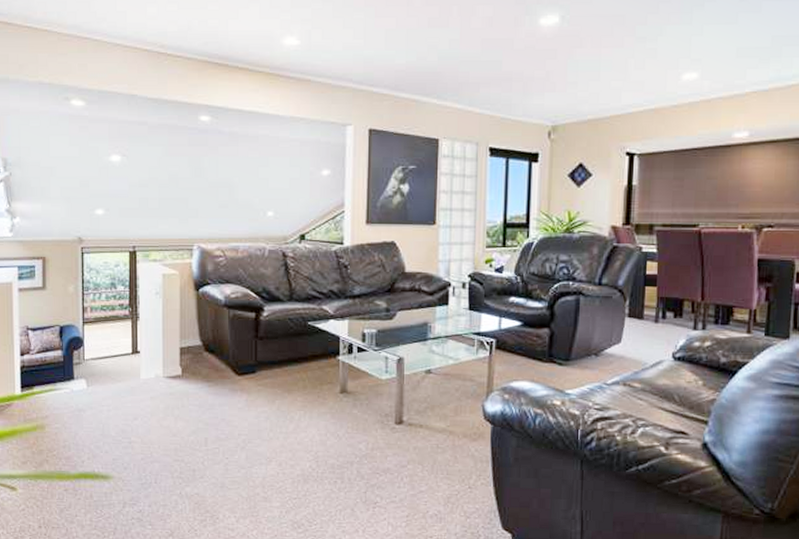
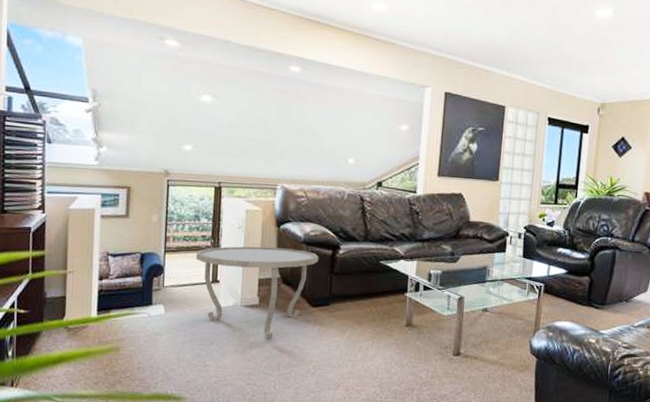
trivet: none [114,312,242,413] -> present [196,246,319,340]

